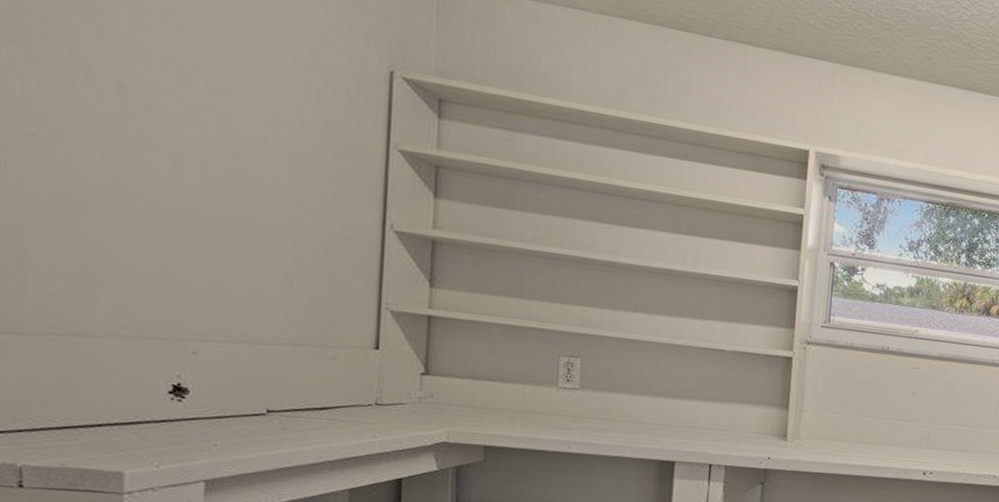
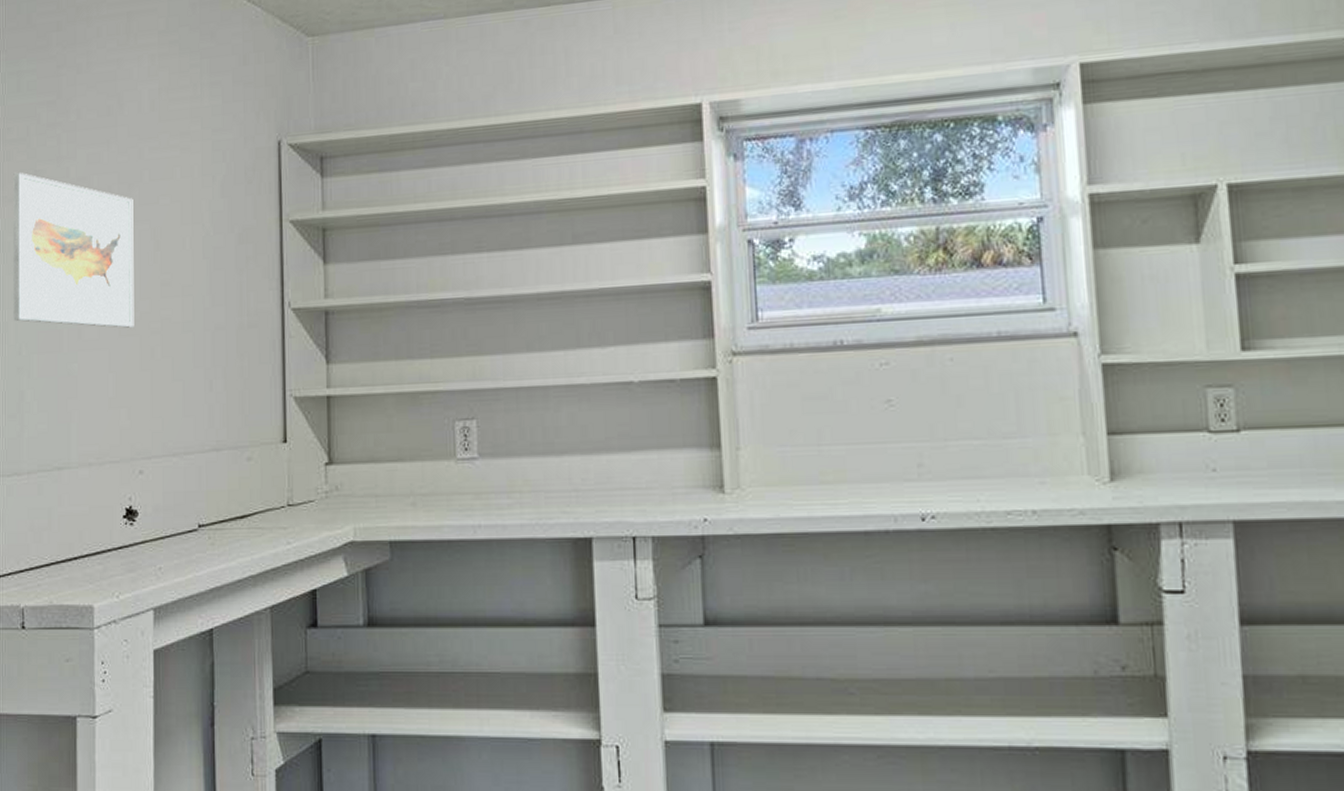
wall art: none [13,11,198,212] -> present [13,173,134,328]

